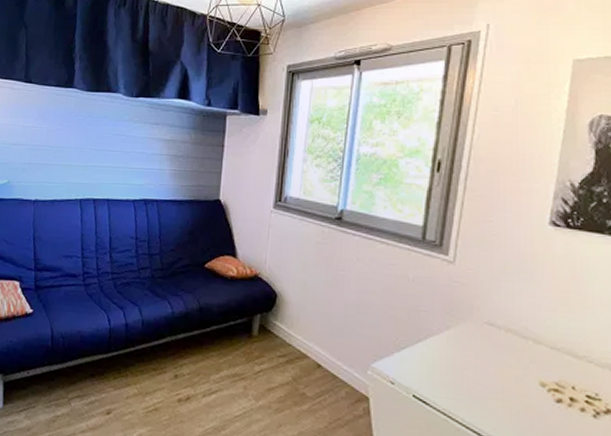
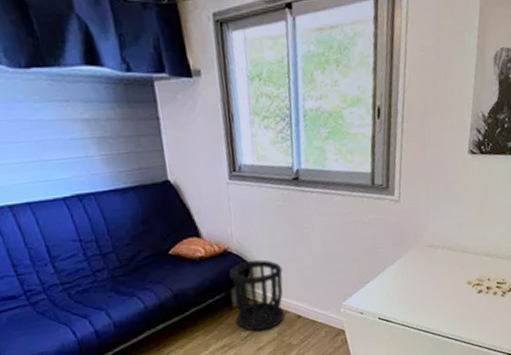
wastebasket: none [251,291,310,371] -> present [229,259,286,331]

